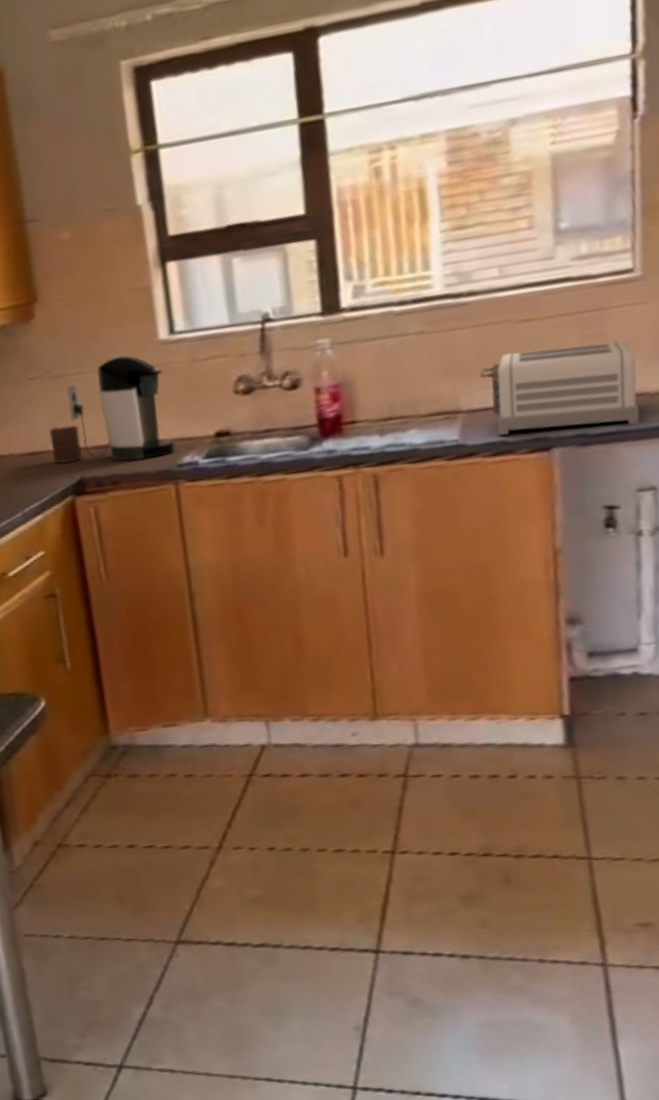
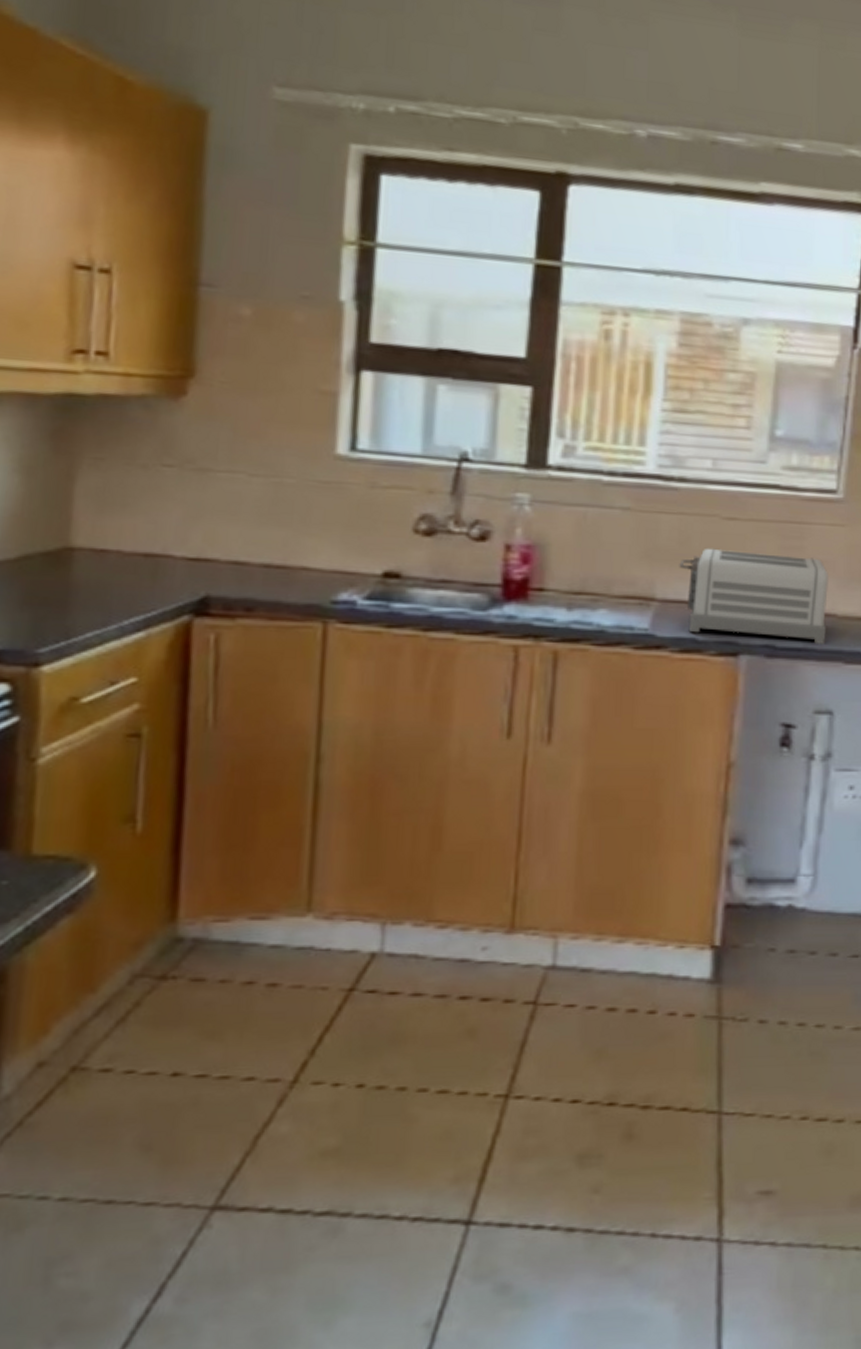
cup: present [49,425,83,464] -> none [175,528,216,575]
coffee maker: present [67,355,176,461] -> none [208,462,333,588]

